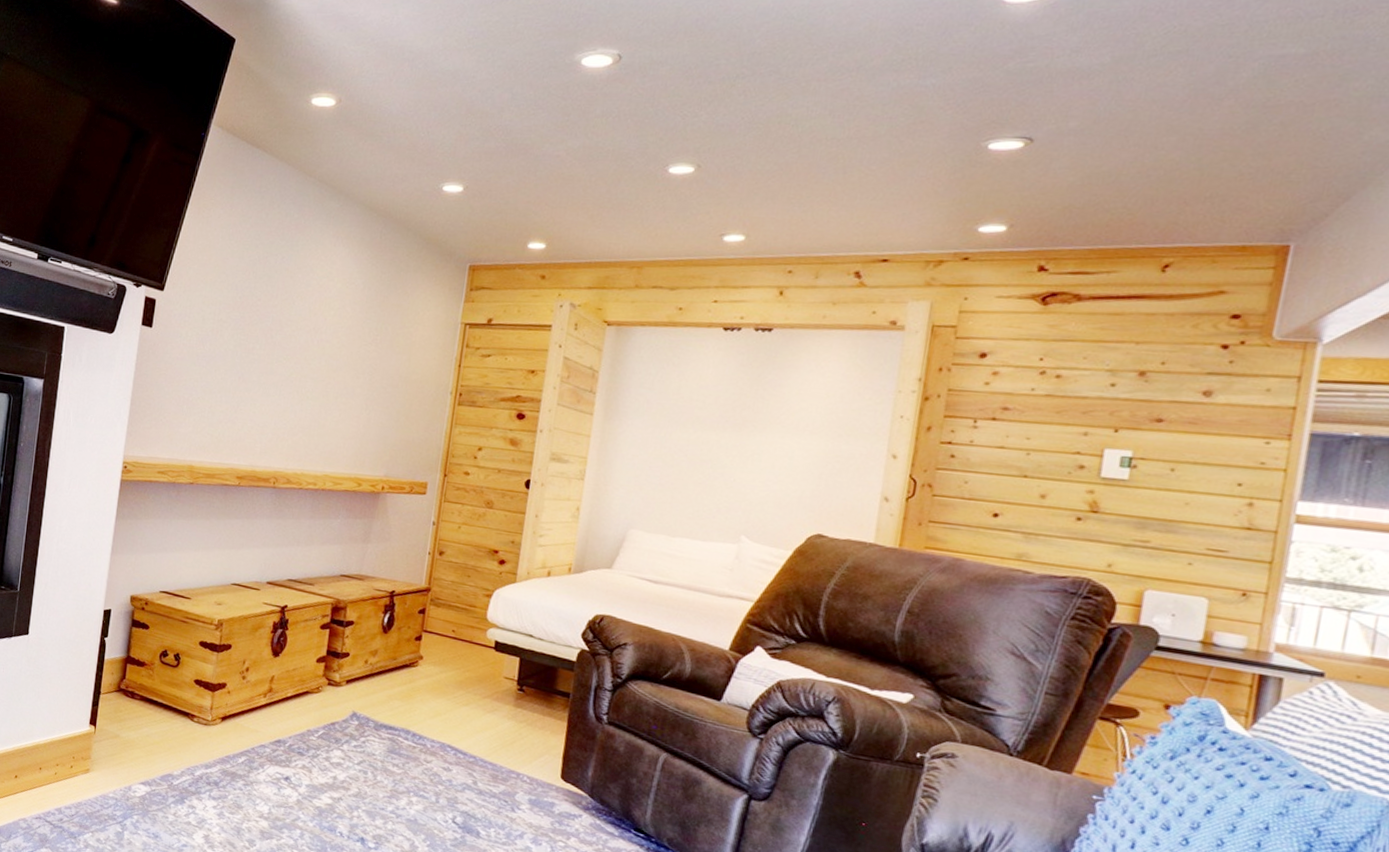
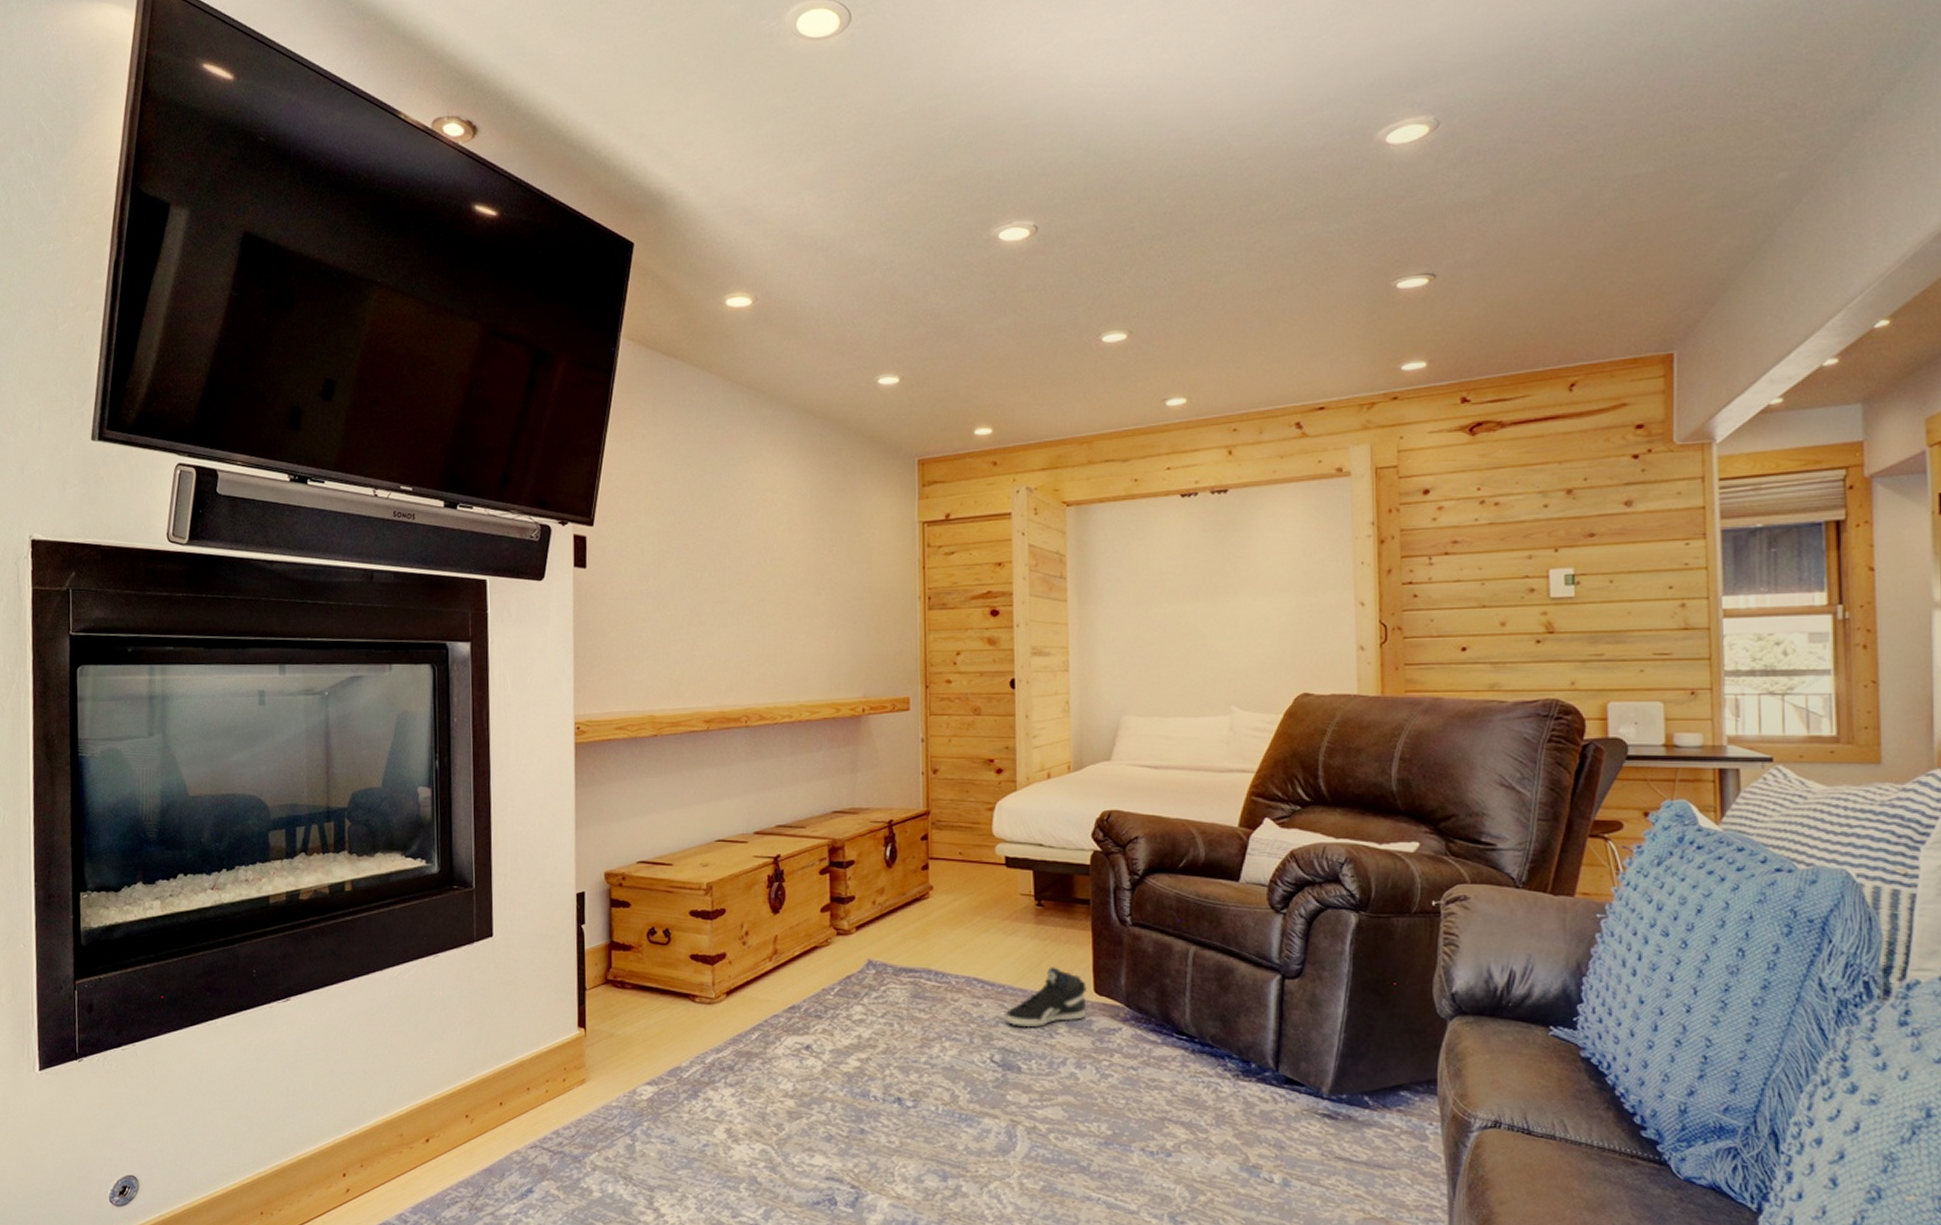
sneaker: none [471,748,554,800] -> present [1005,967,1087,1028]

